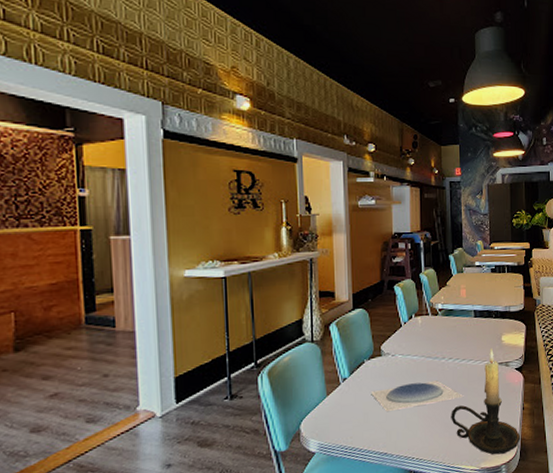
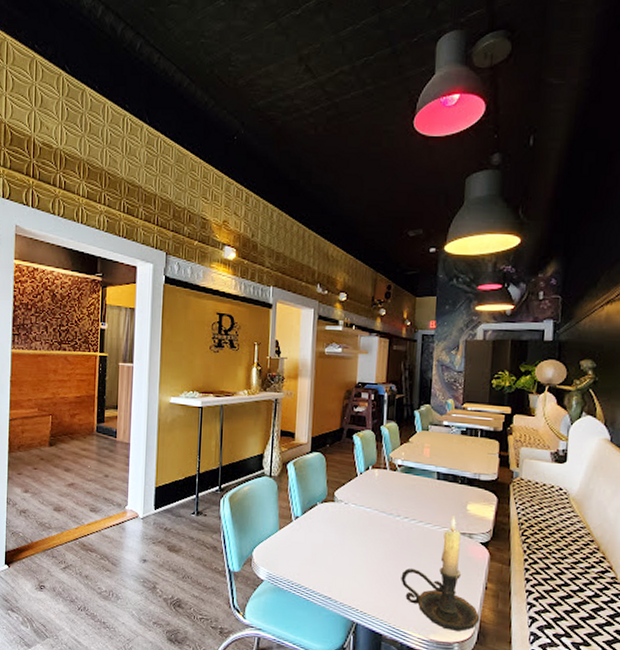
plate: present [371,380,464,411] -> none [321,534,418,561]

